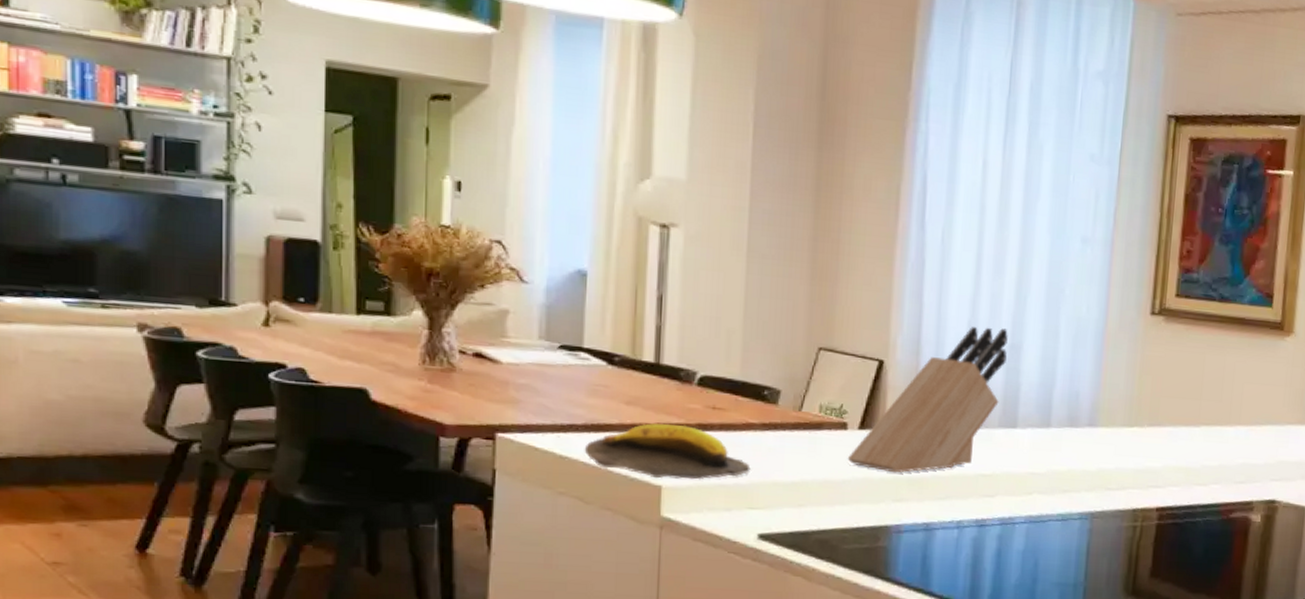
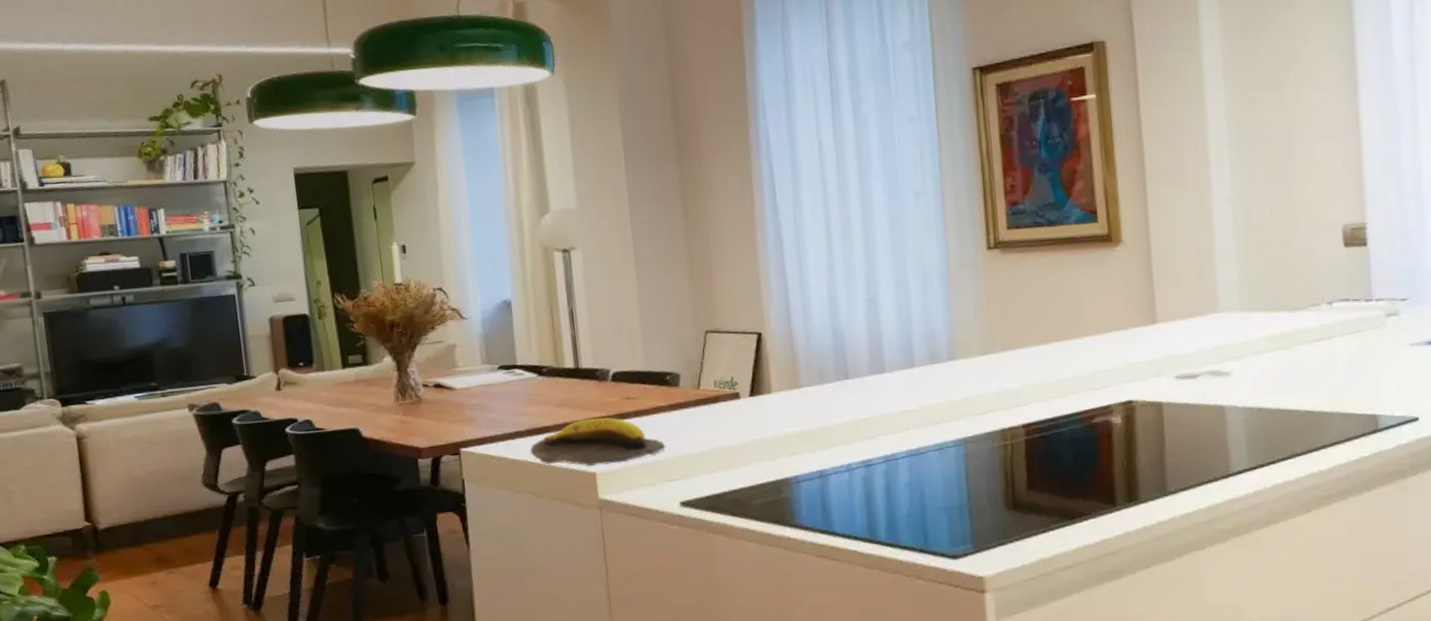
knife block: present [847,327,1008,473] -> none [744,286,866,430]

